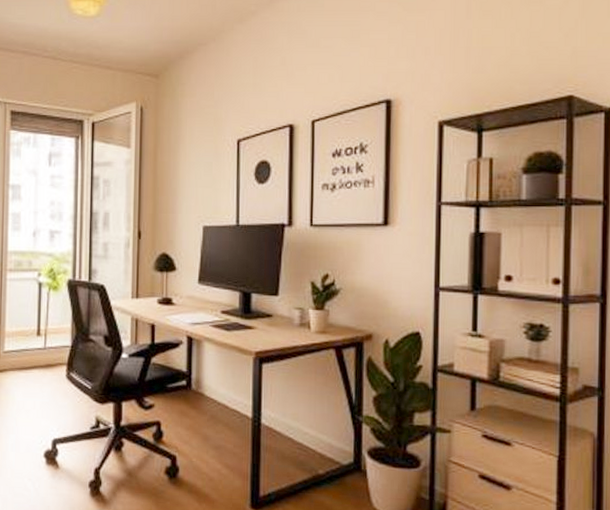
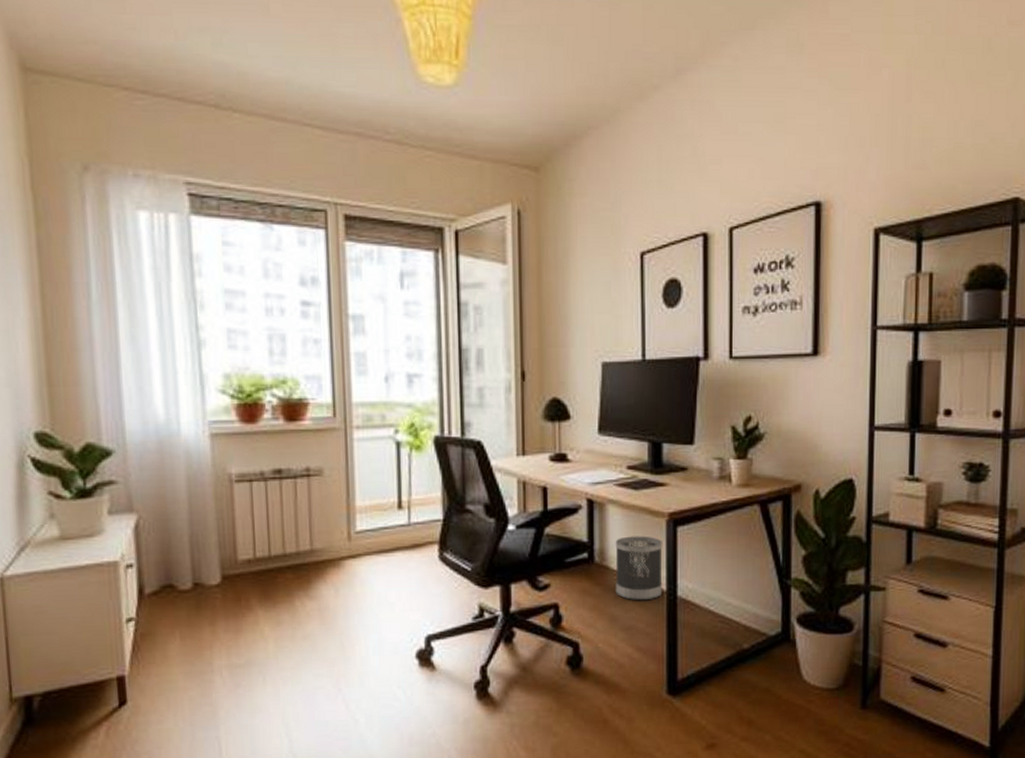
wastebasket: none [208,369,250,425] -> present [615,536,663,601]

